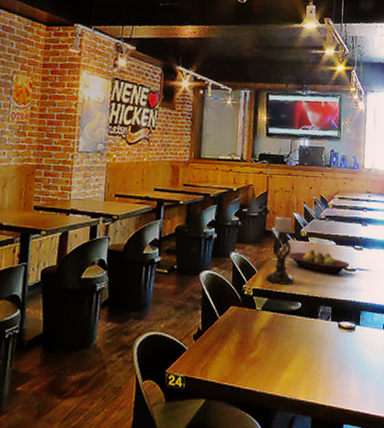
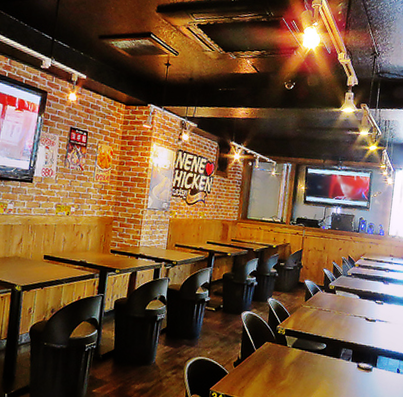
candle holder: present [265,215,295,285] -> none [296,270,324,329]
fruit bowl: present [288,249,350,275] -> none [317,300,371,324]

